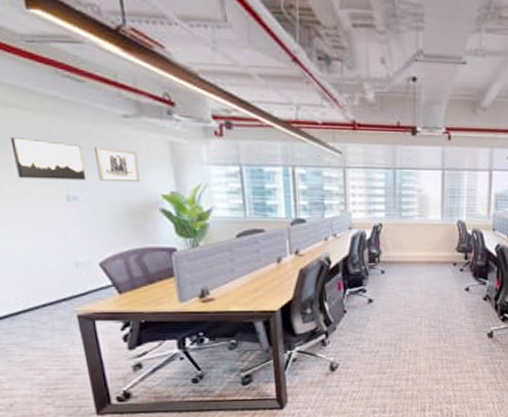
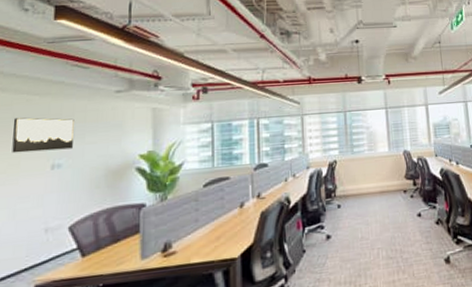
wall art: present [94,147,140,183] -> none [85,118,123,148]

